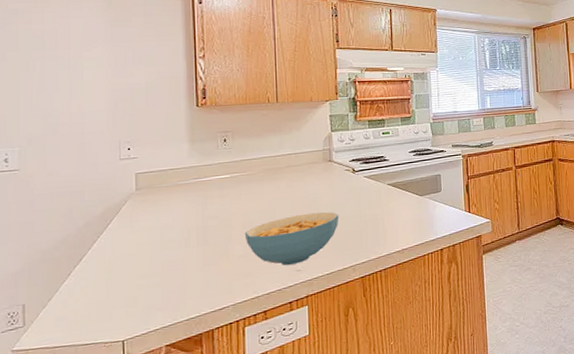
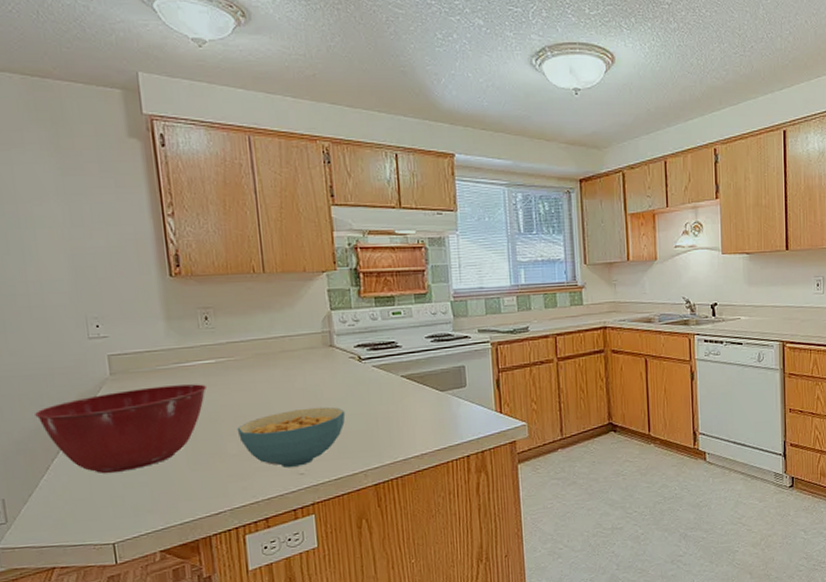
mixing bowl: none [63,195,220,277] -> present [35,384,206,474]

